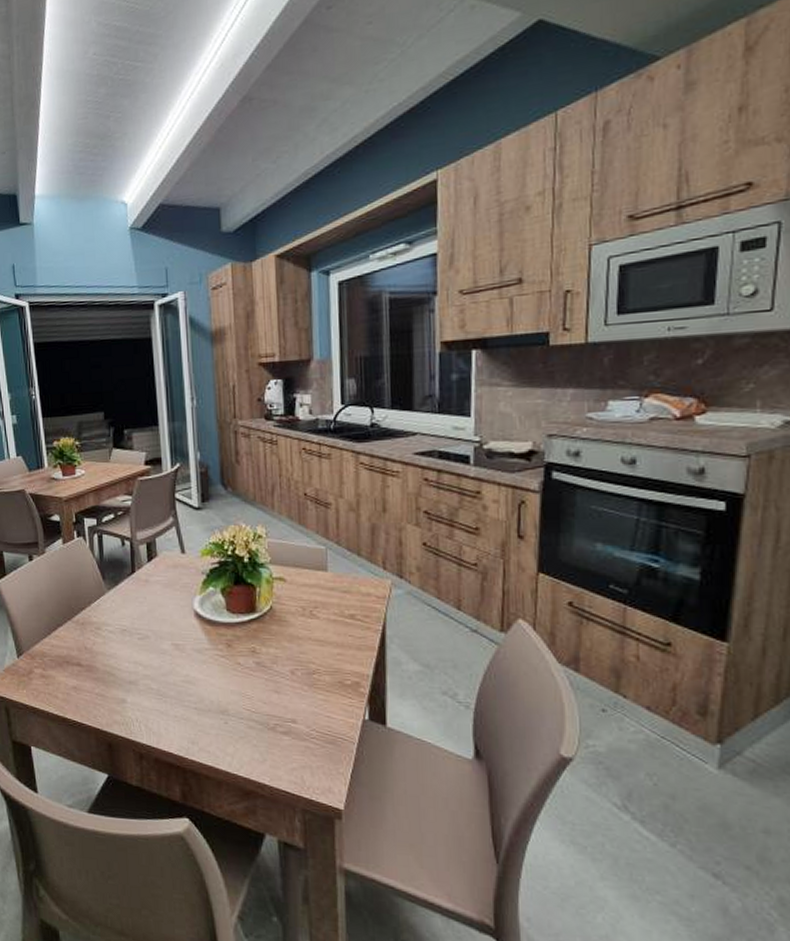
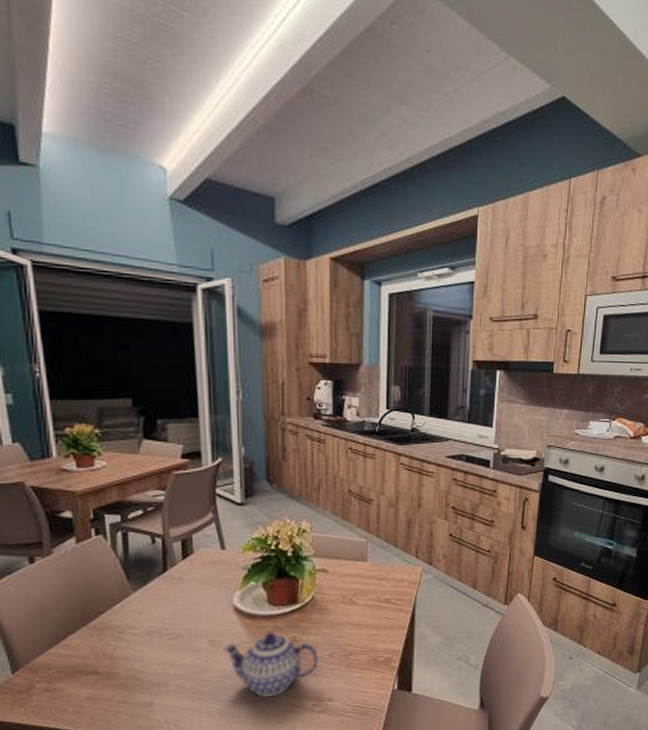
teapot: none [185,640,280,709] -> present [223,631,319,697]

